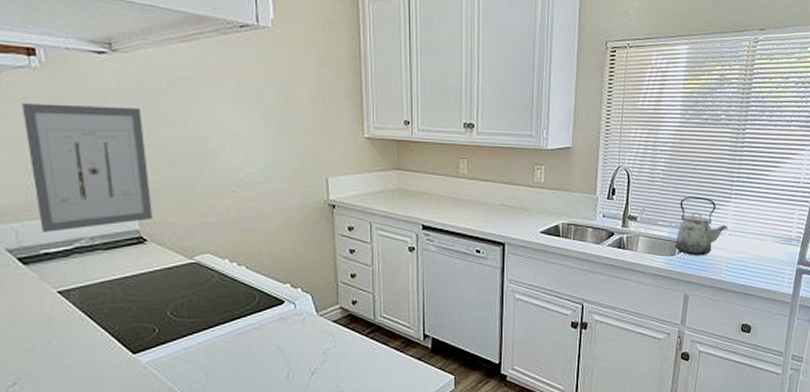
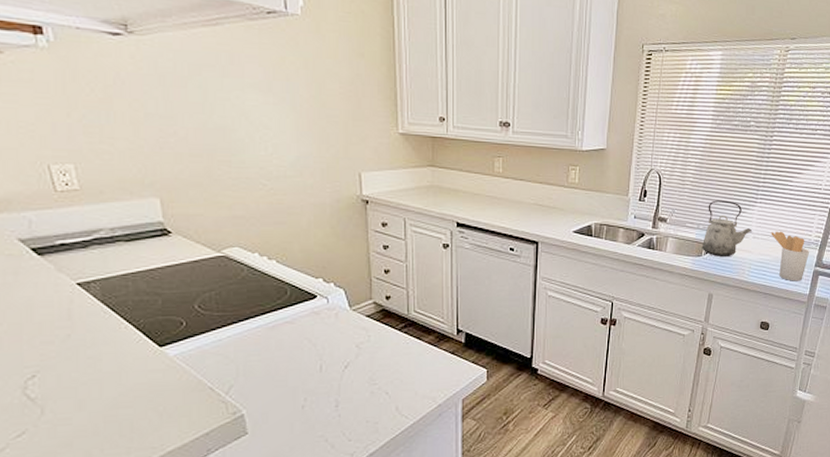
wall art: present [22,103,152,232] -> none [30,85,177,222]
utensil holder: none [748,227,792,281] -> present [771,231,810,281]

